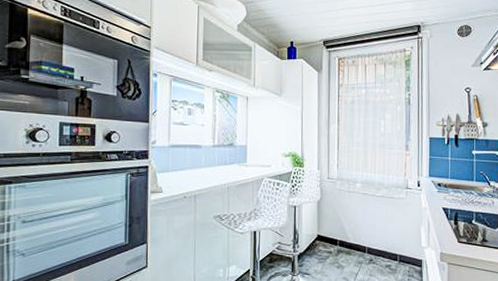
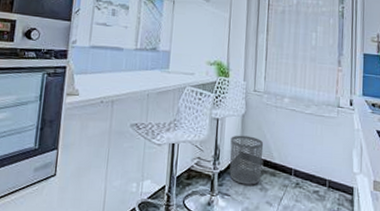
waste bin: none [308,220,339,264] -> present [229,135,264,185]

